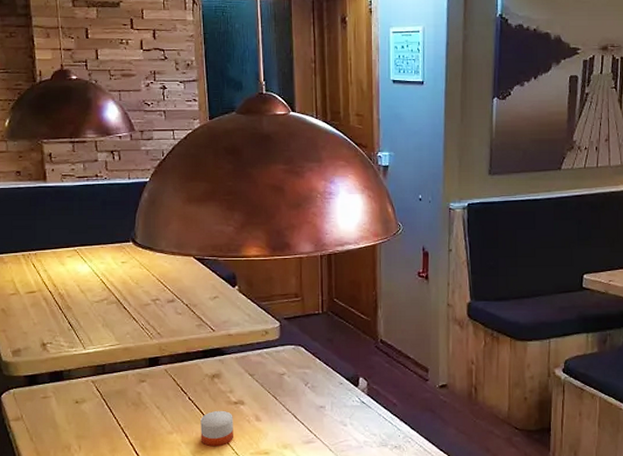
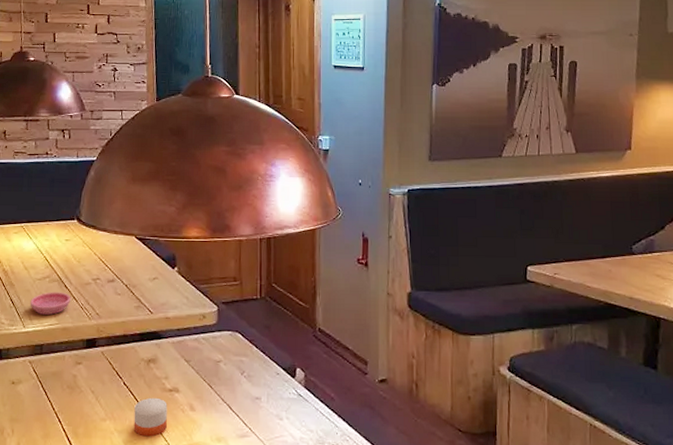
saucer: none [89,313,131,336] -> present [30,292,71,315]

